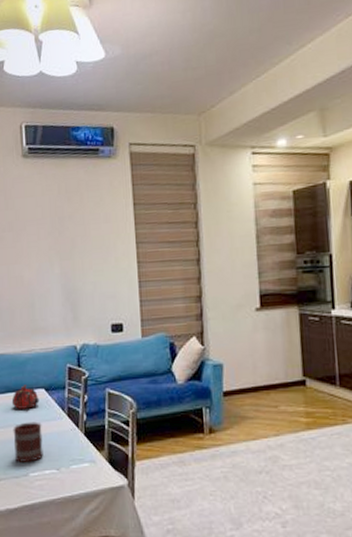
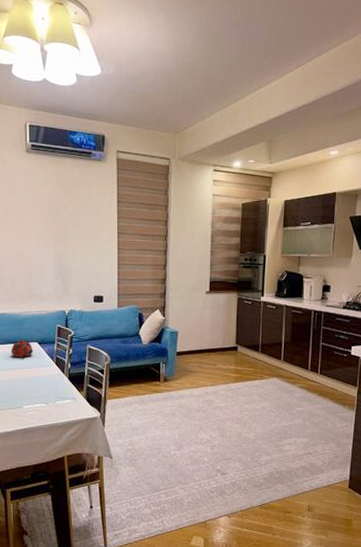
mug: present [13,422,43,462] -> none [11,367,35,398]

